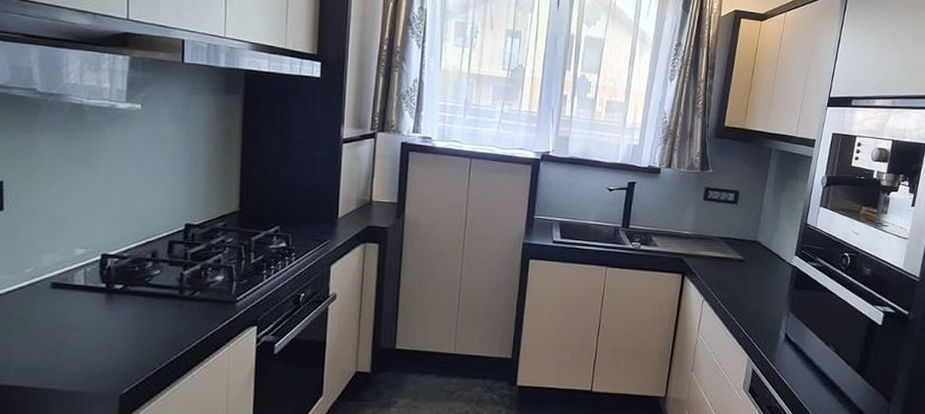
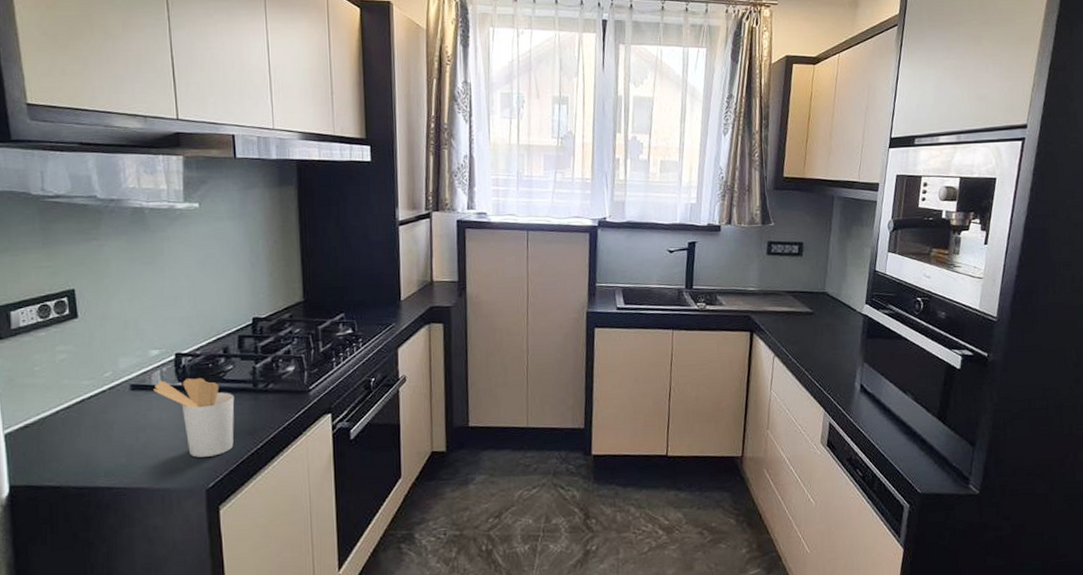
utensil holder: none [75,281,159,362] -> present [153,378,235,458]

